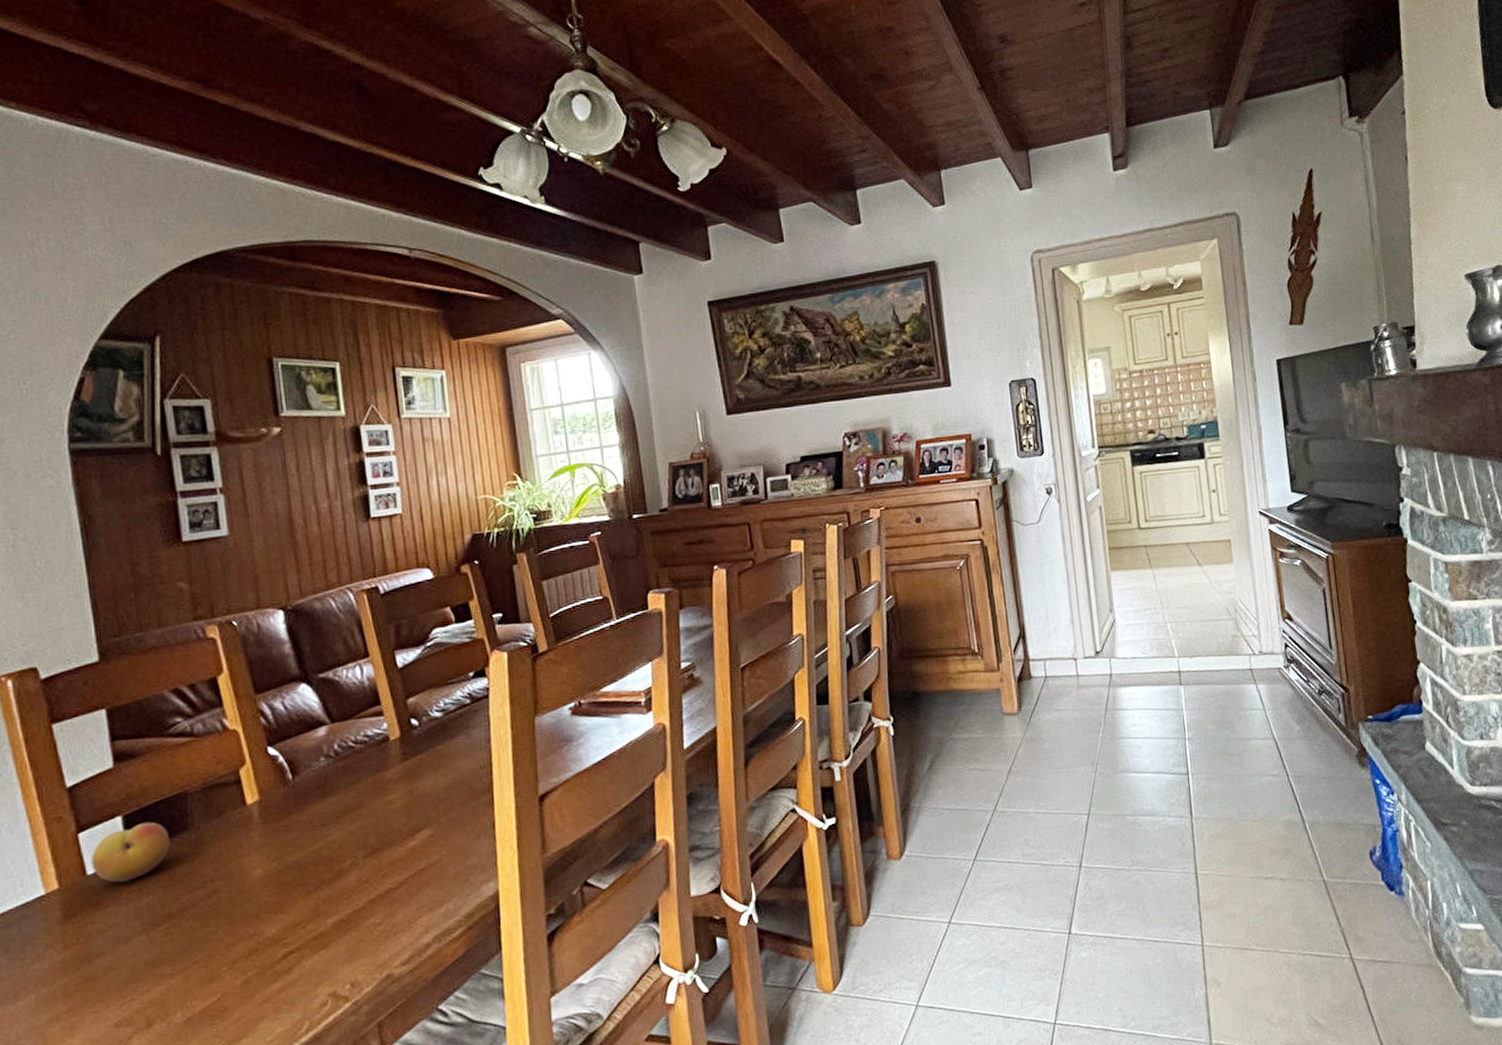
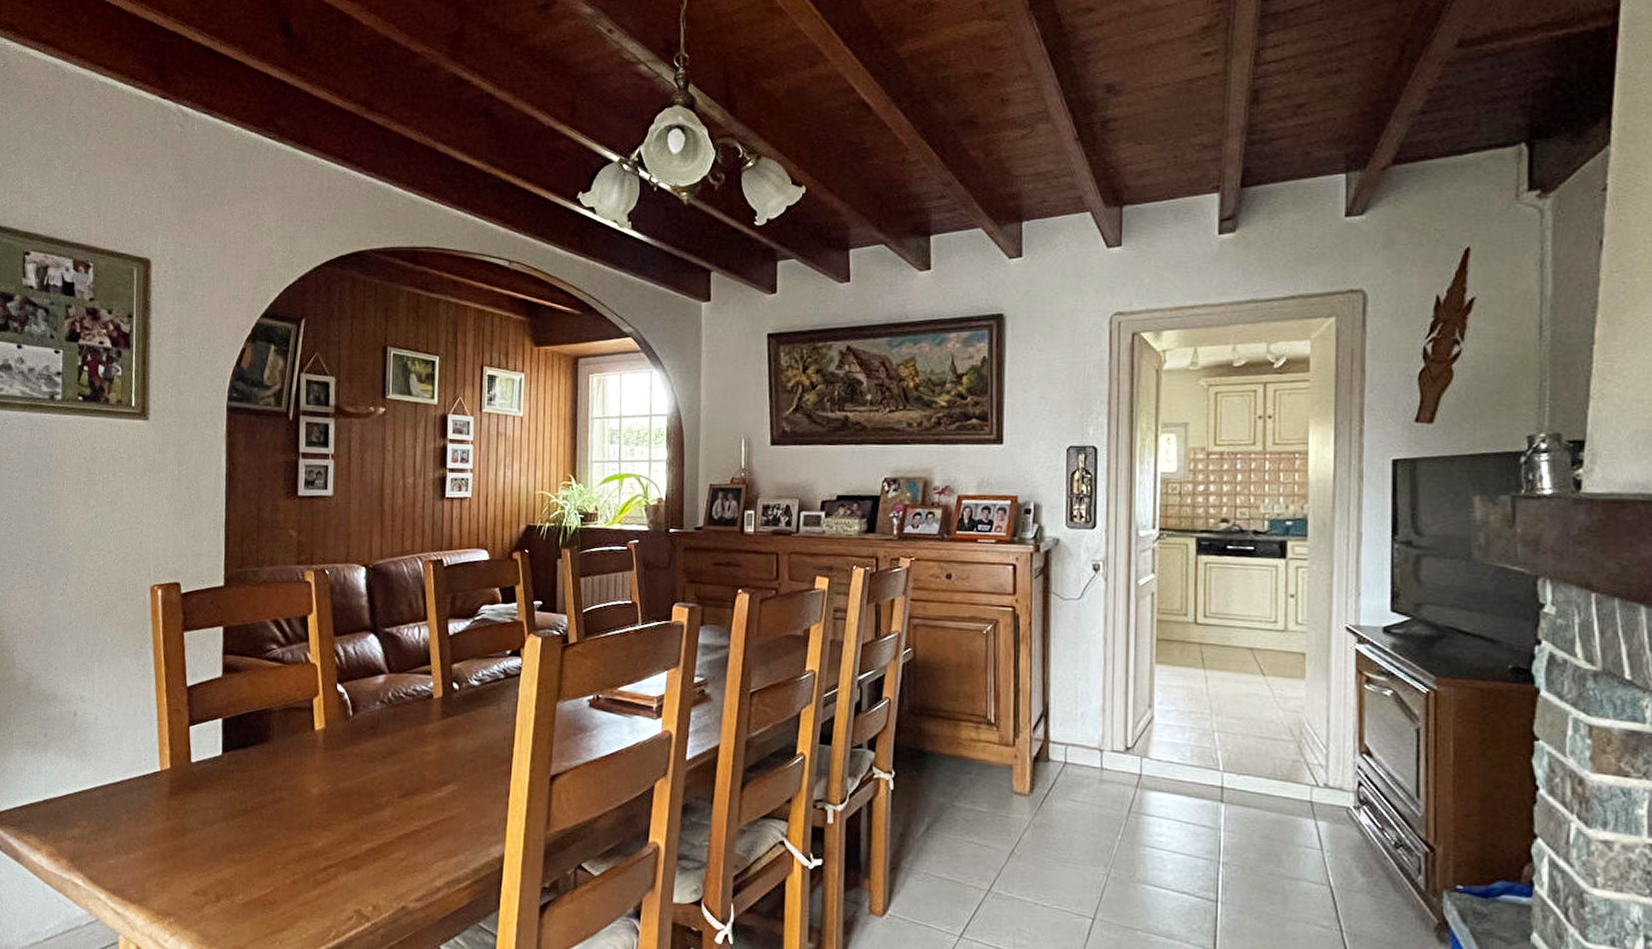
fruit: present [91,821,170,883] -> none [195,727,254,775]

